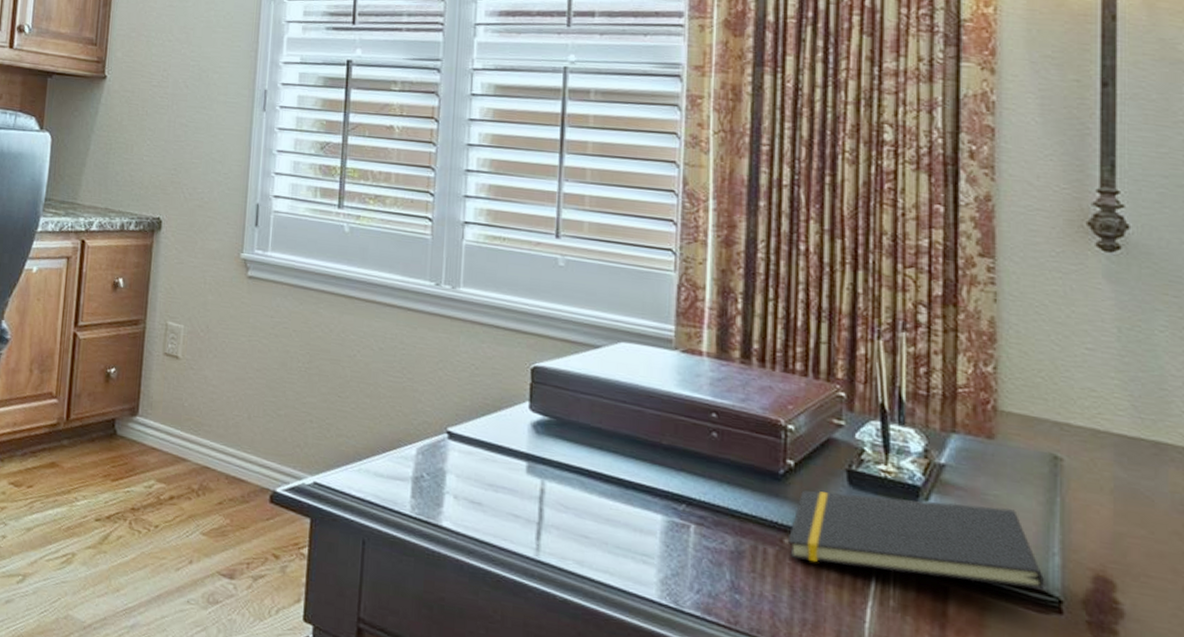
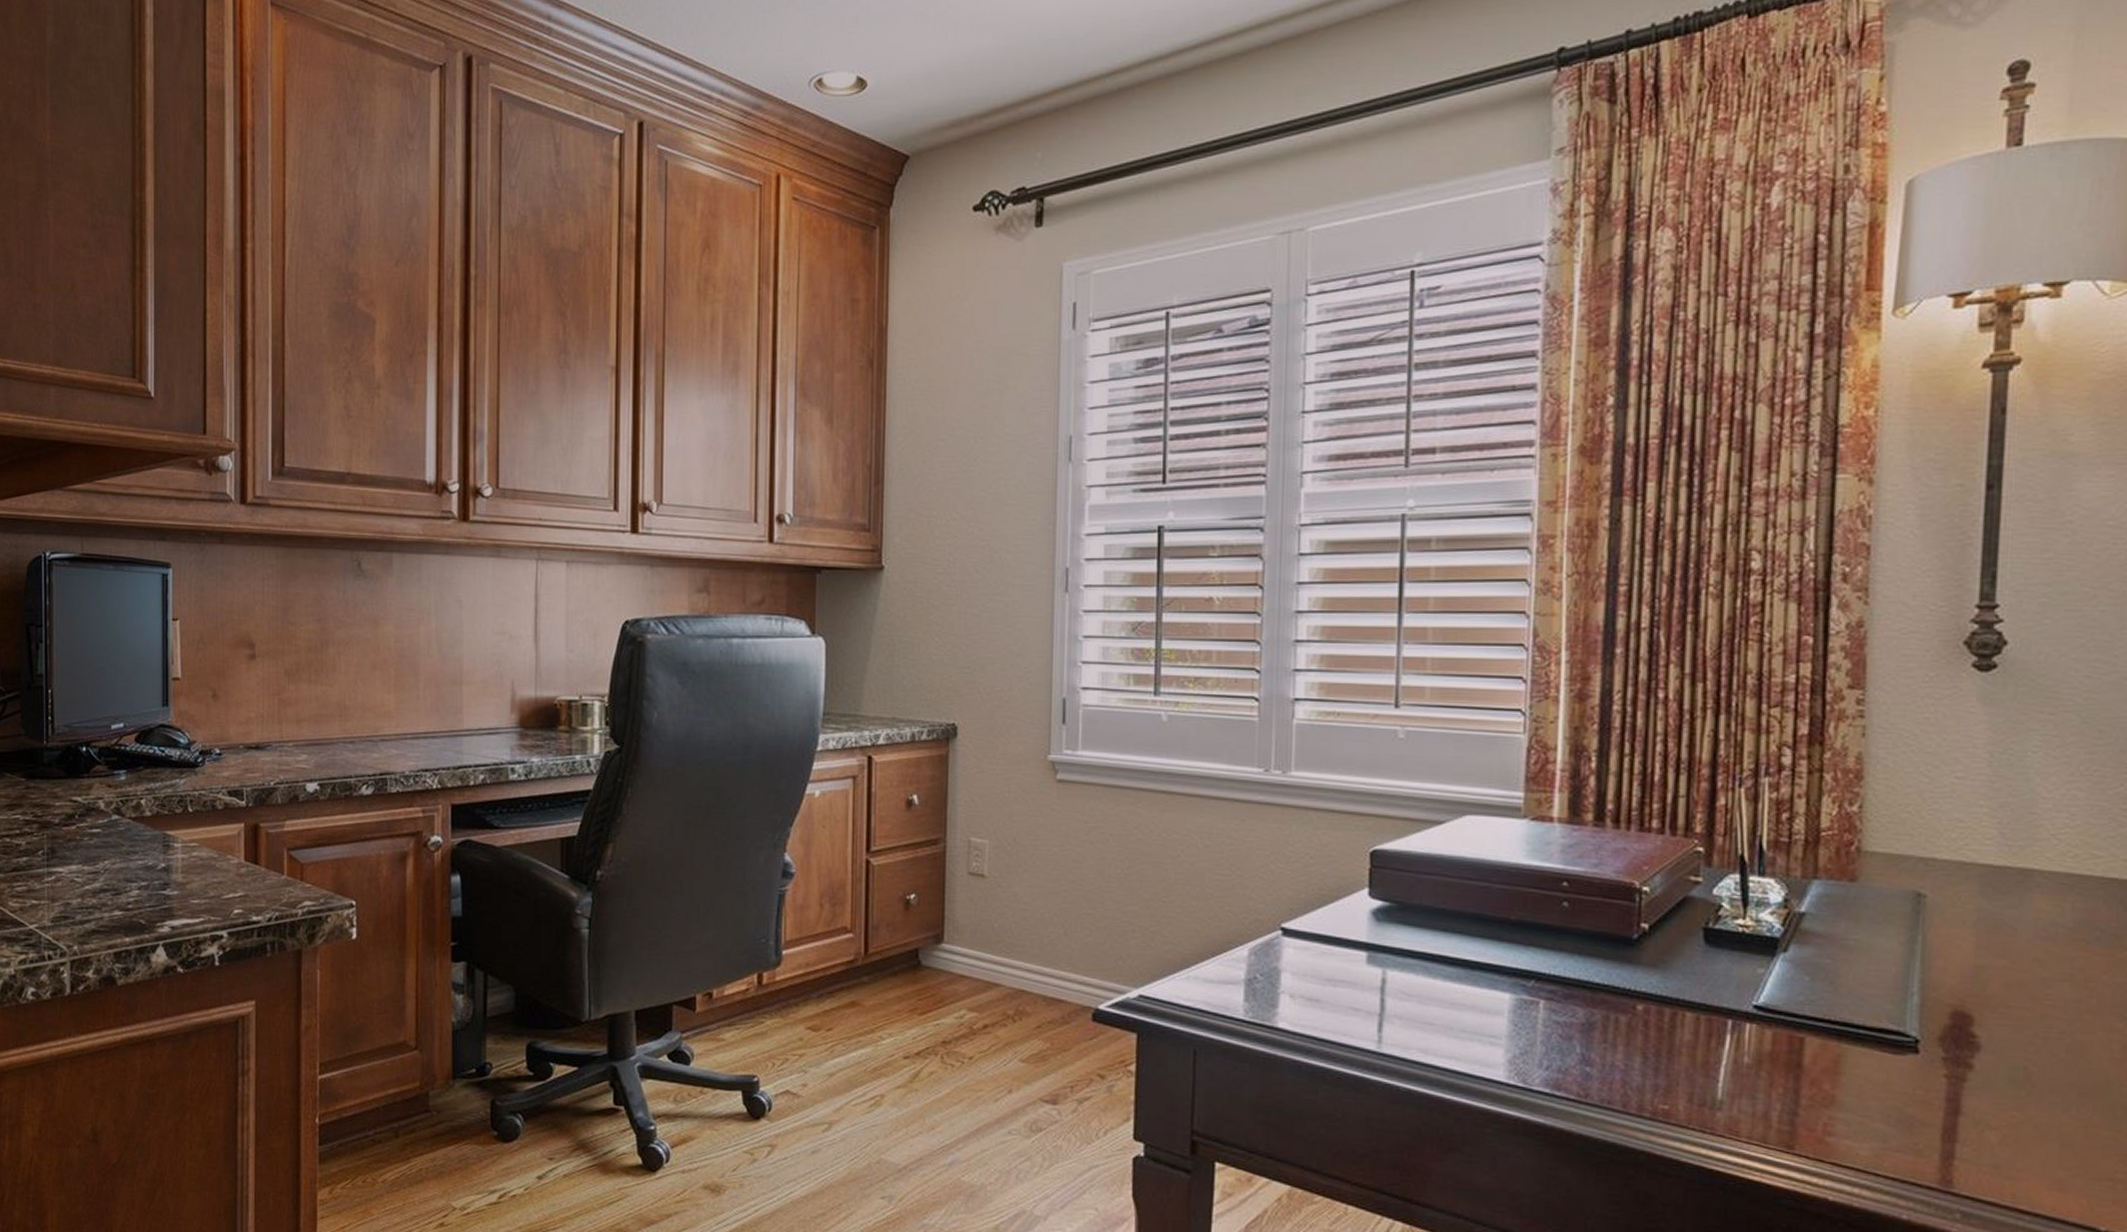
notepad: present [787,490,1045,590] -> none [1640,951,1903,1032]

